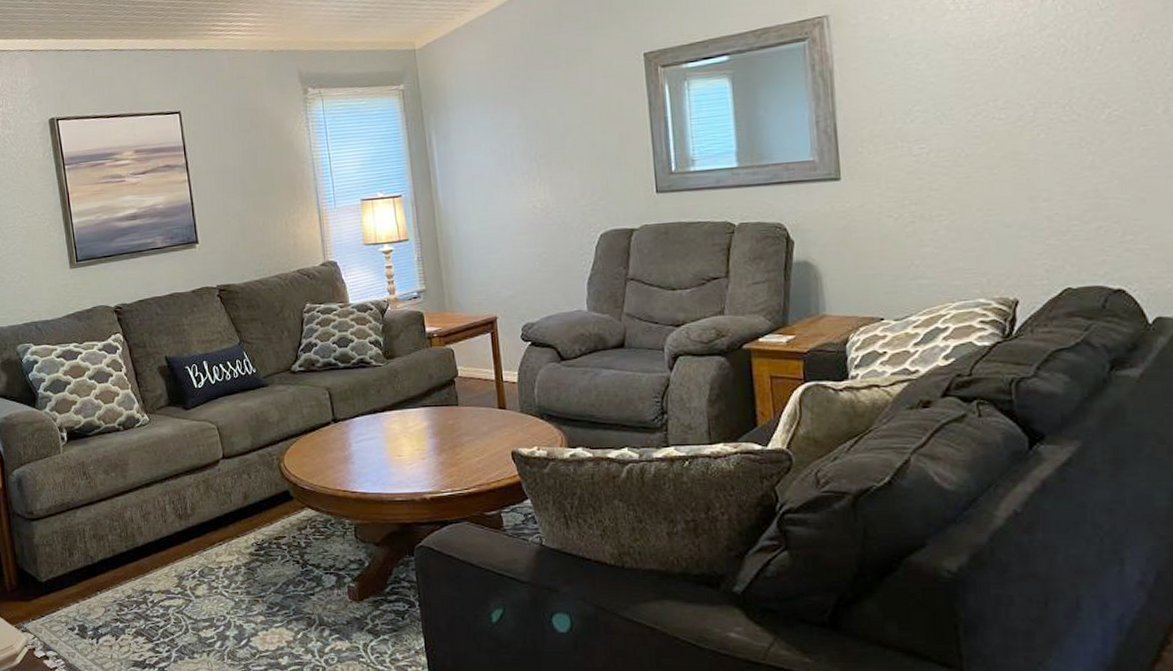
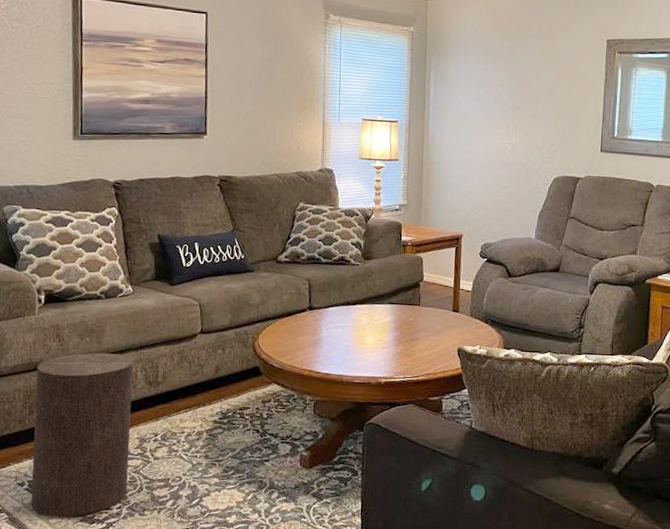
stool: none [69,487,174,662] -> present [30,352,133,517]

